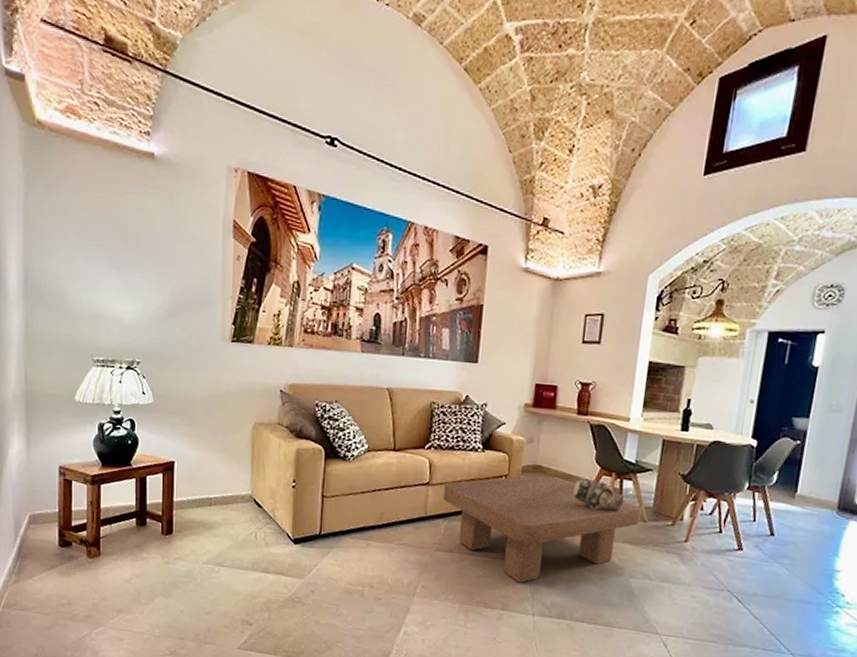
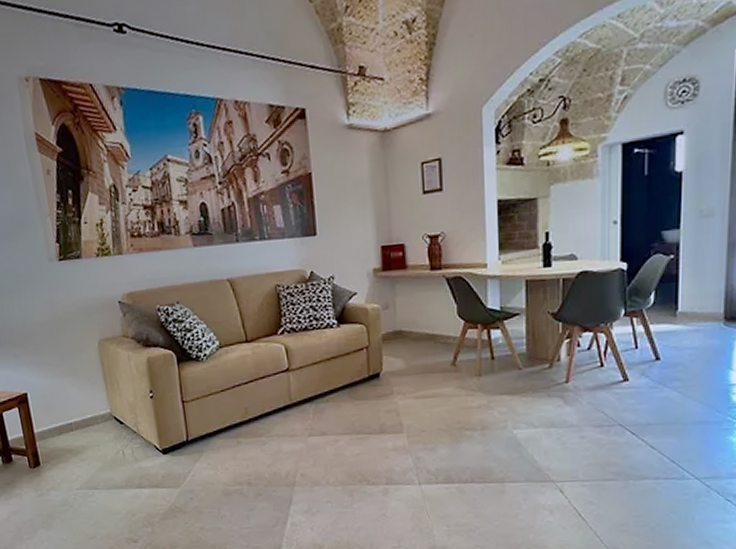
coffee table: present [443,475,642,583] -> none [304,339,515,454]
ceramic vessel: present [572,478,624,511] -> none [439,335,494,367]

